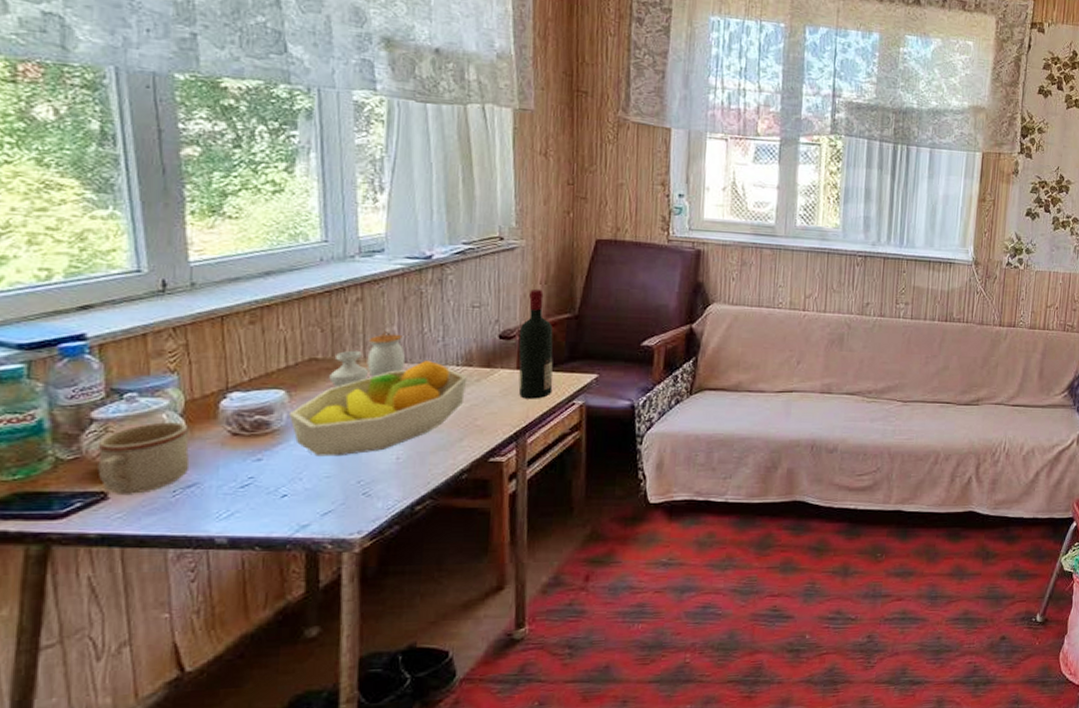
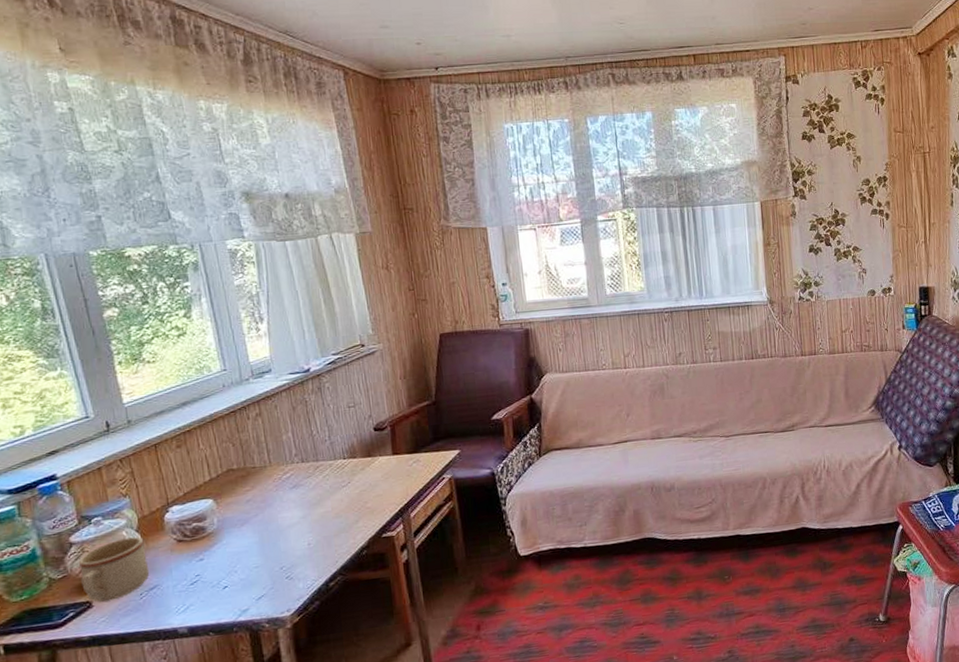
fruit bowl: present [288,359,468,457] -> none [218,457,354,551]
jar: present [329,330,406,388] -> none [245,437,303,491]
wine bottle: present [518,288,554,399] -> none [389,383,425,480]

